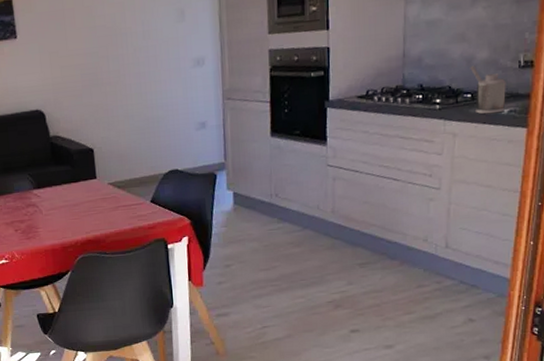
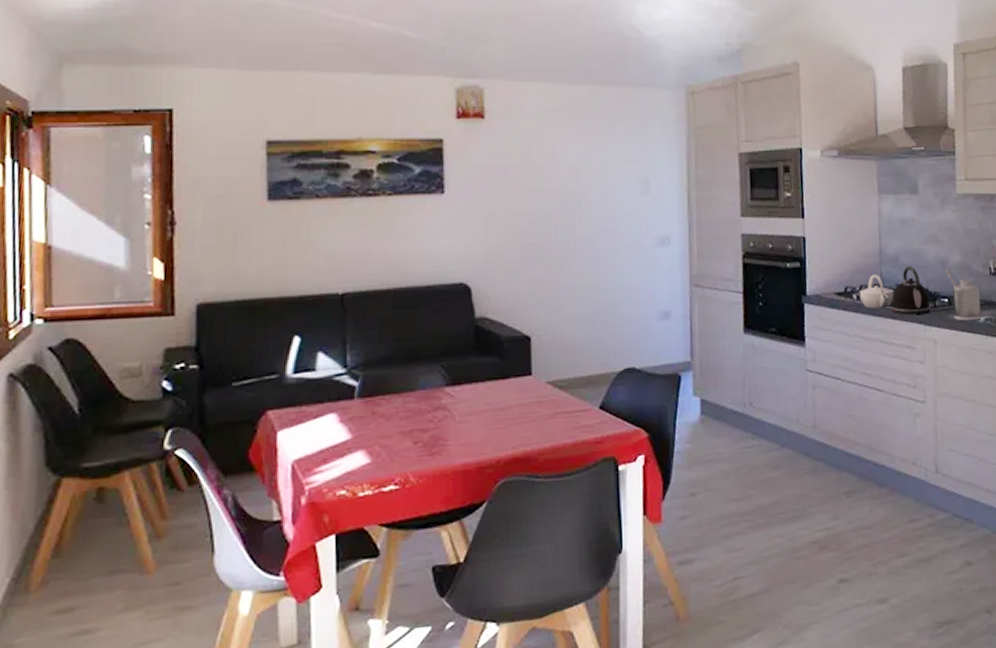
teapot: none [380,76,415,109] -> present [859,274,894,309]
kettle: none [412,66,452,113] -> present [891,266,931,316]

